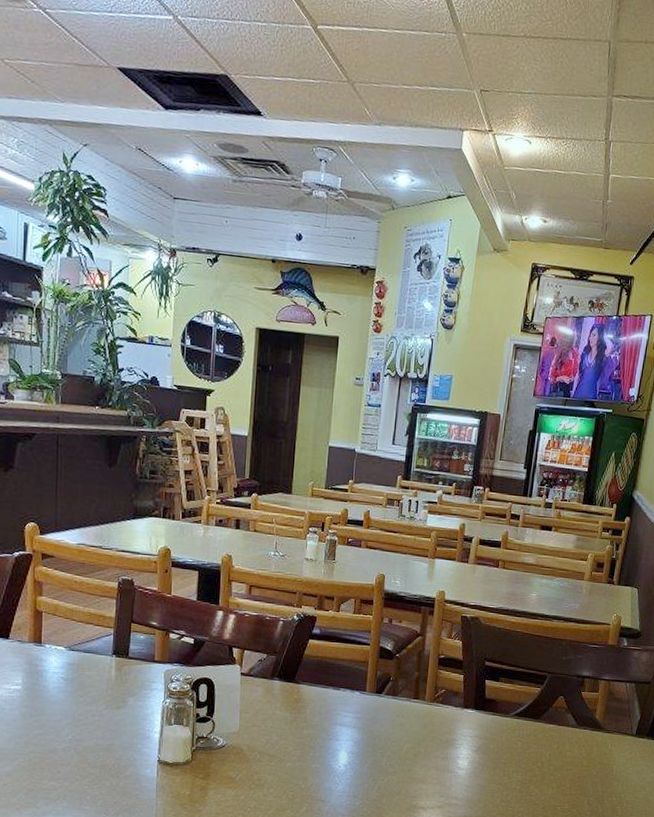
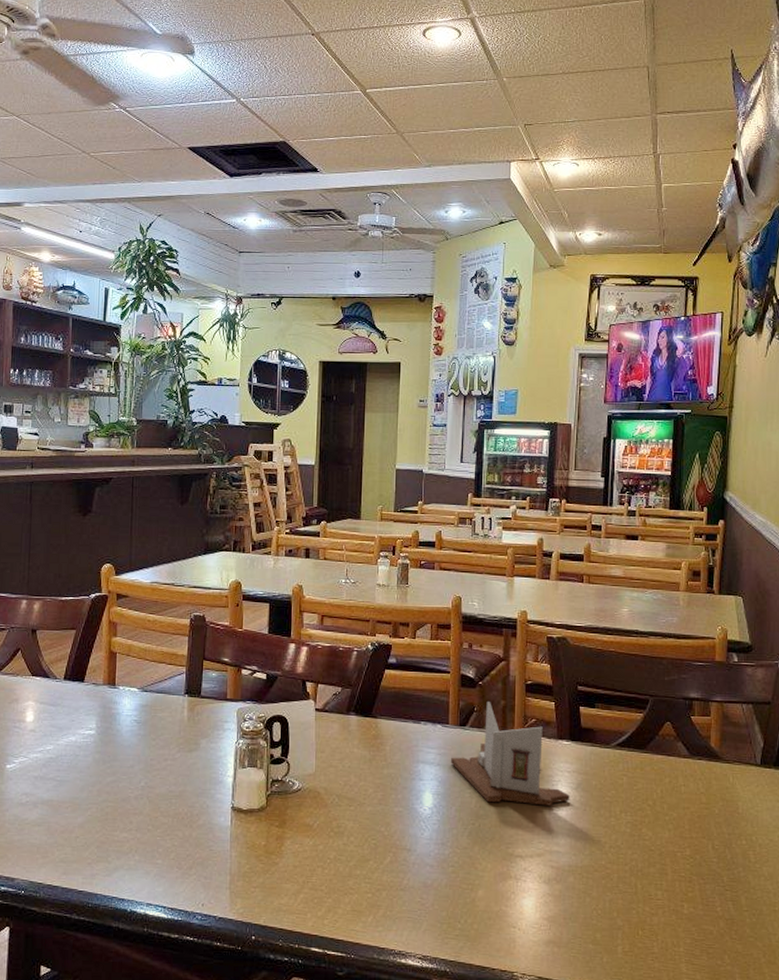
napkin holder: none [365,672,470,766] -> present [450,702,570,806]

